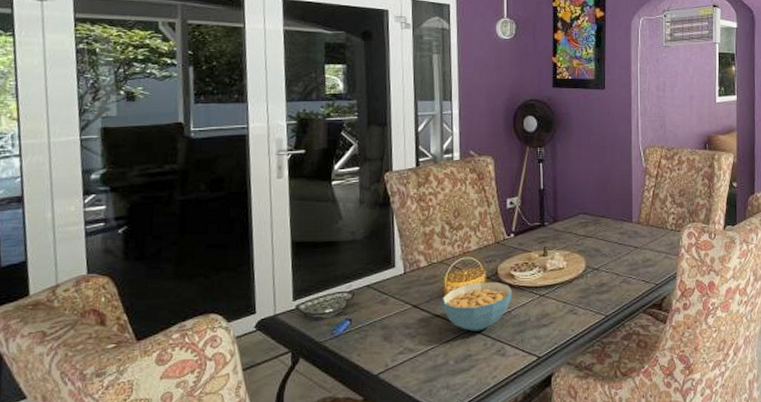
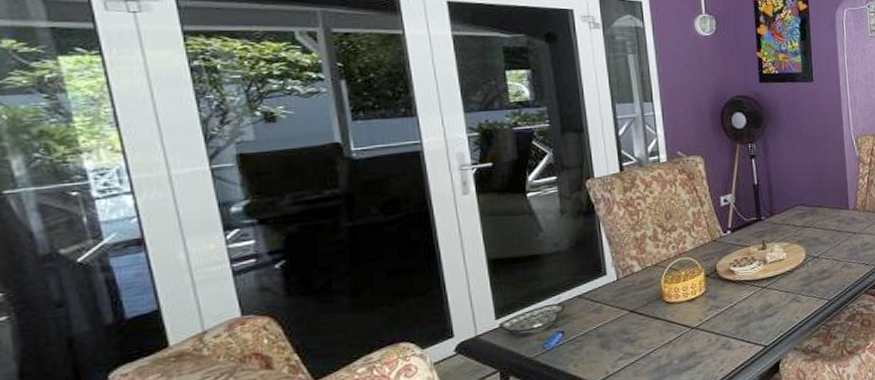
cereal bowl: present [442,281,513,332] -> none [660,278,734,330]

